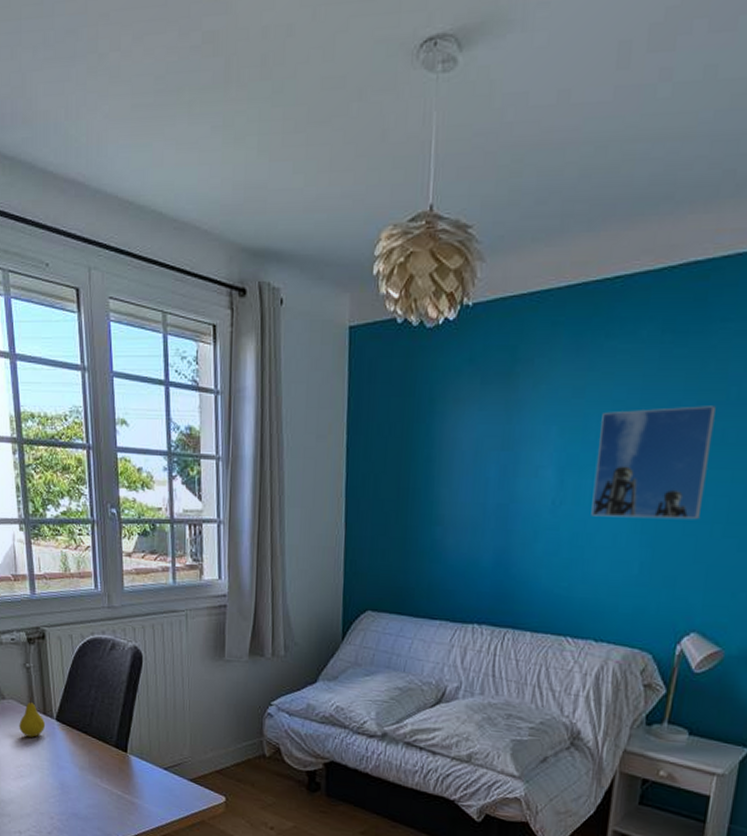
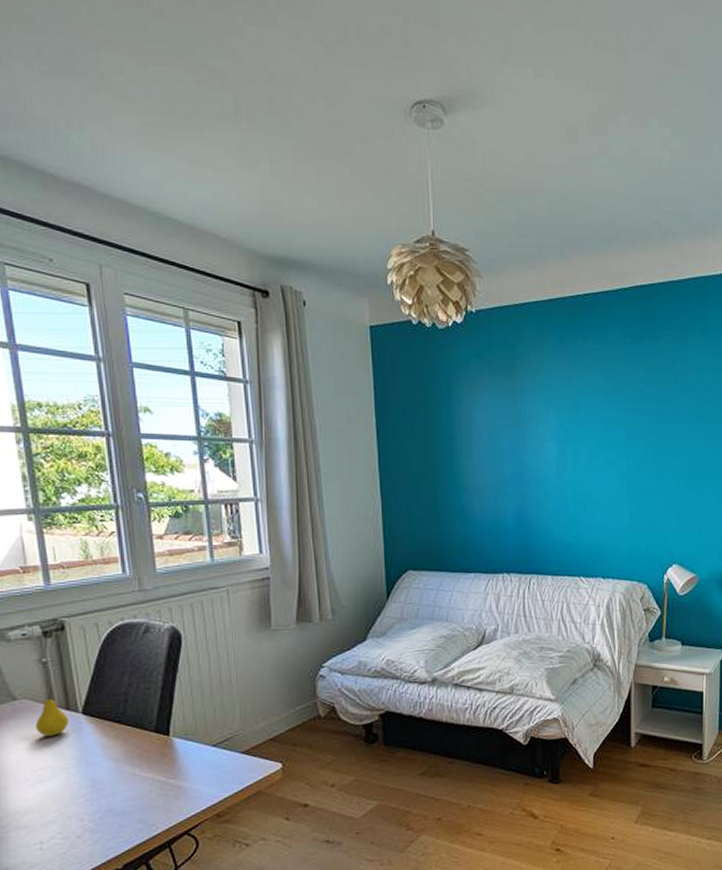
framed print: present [591,405,716,520] -> none [587,391,669,478]

